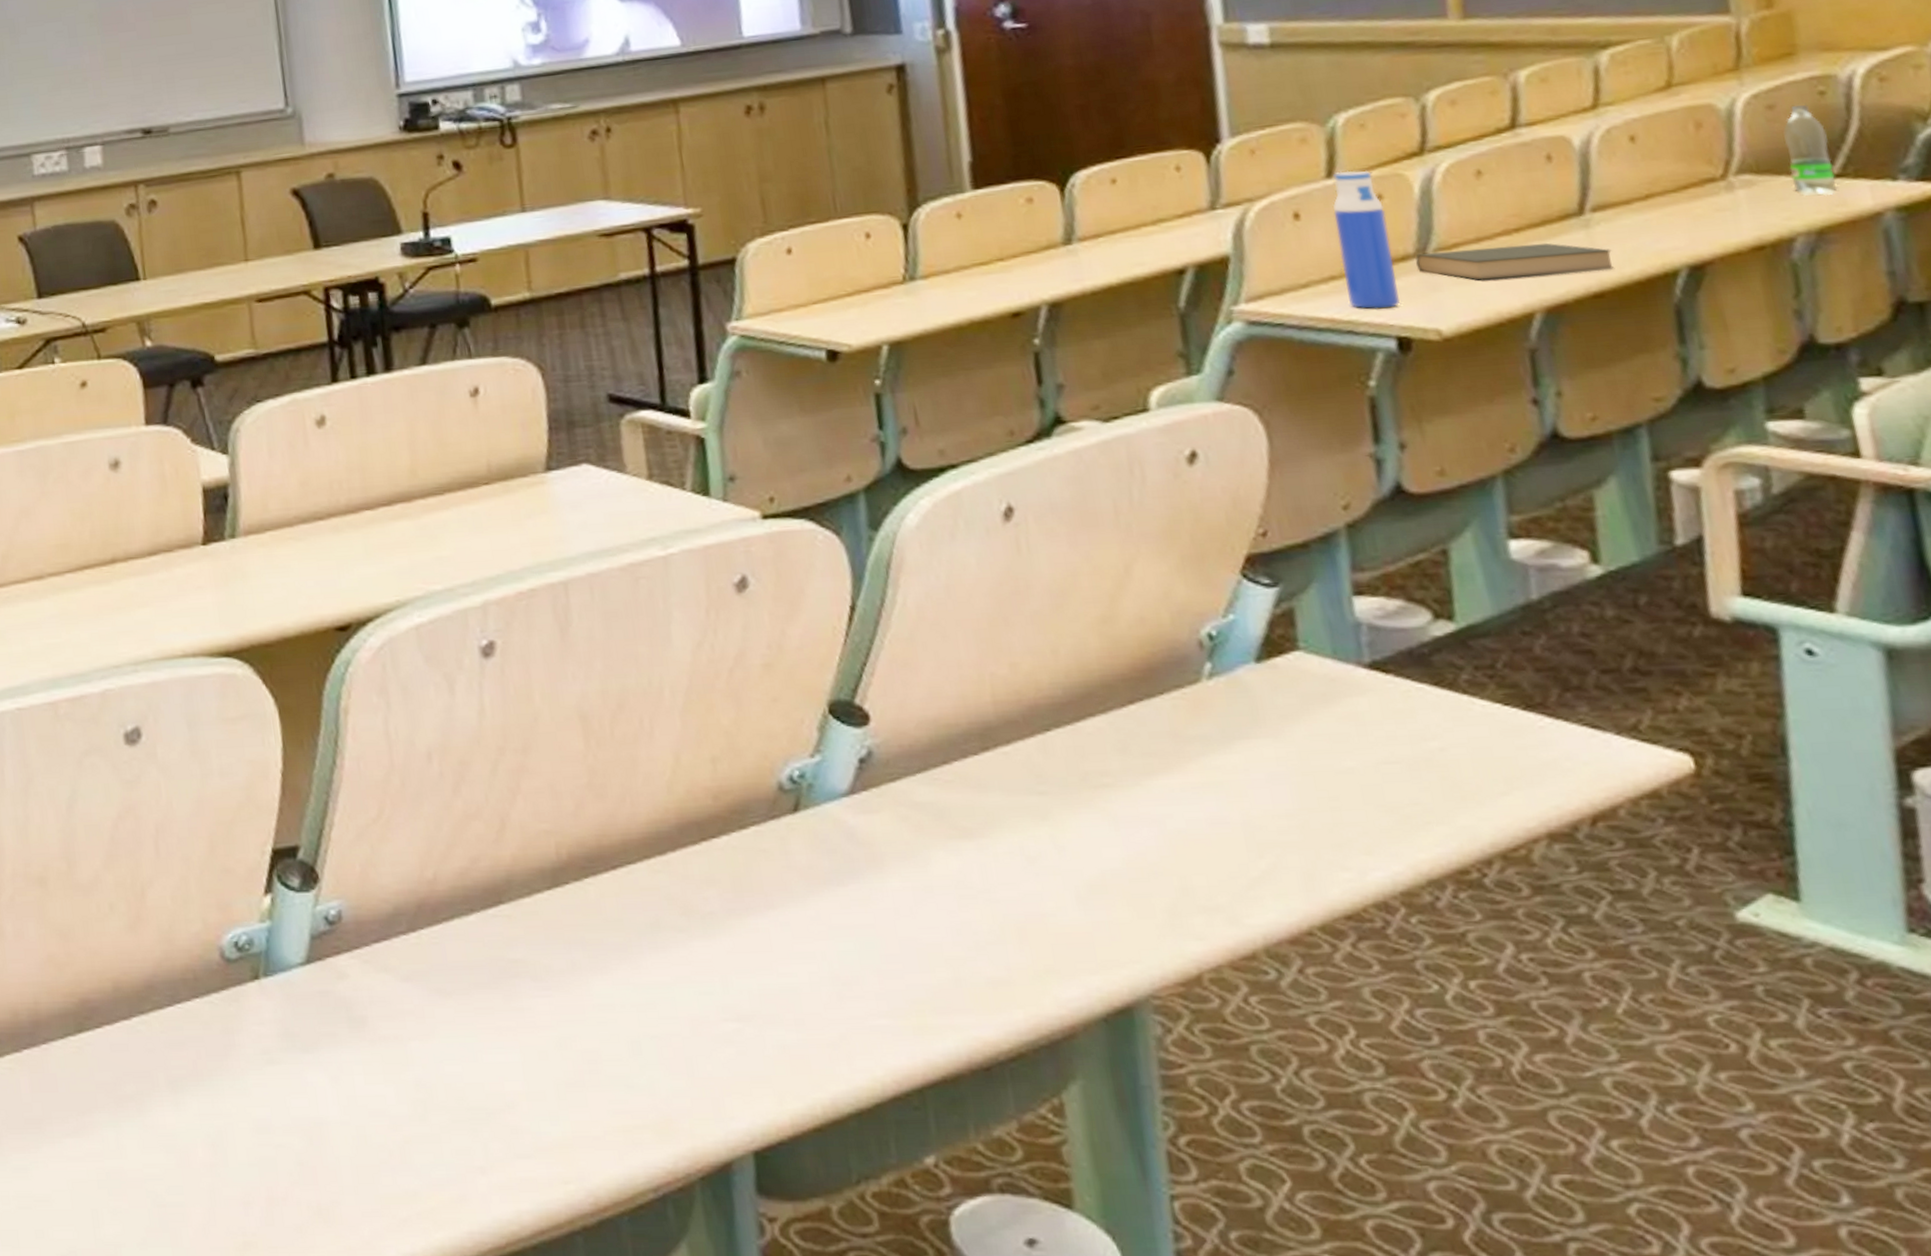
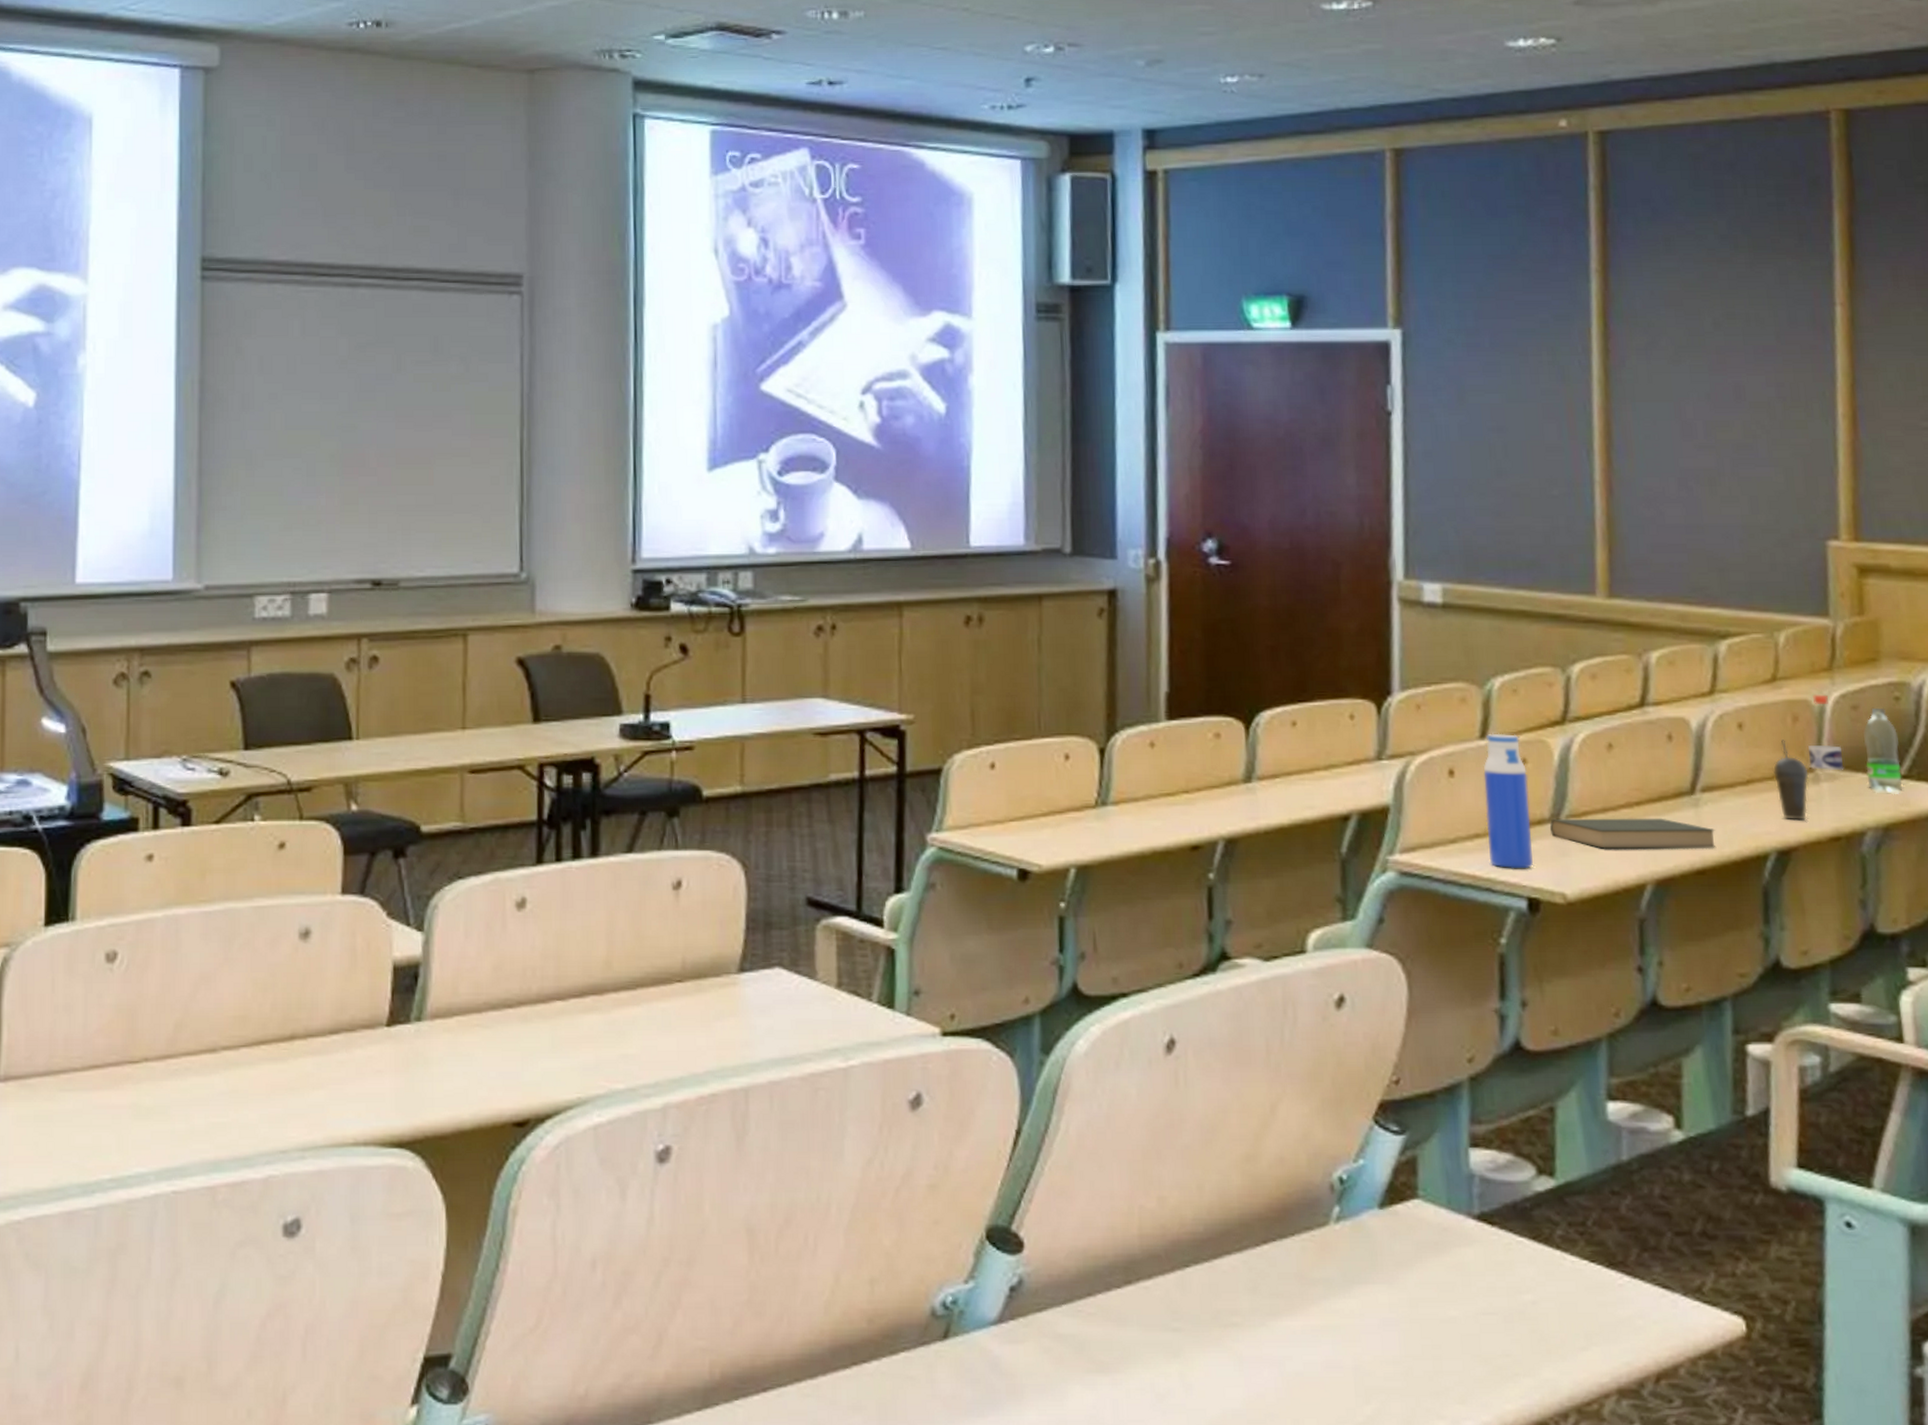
beverage cup: none [1675,149,1722,233] -> present [1772,740,1809,821]
water bottle: none [1717,96,1763,178] -> present [1808,694,1844,771]

